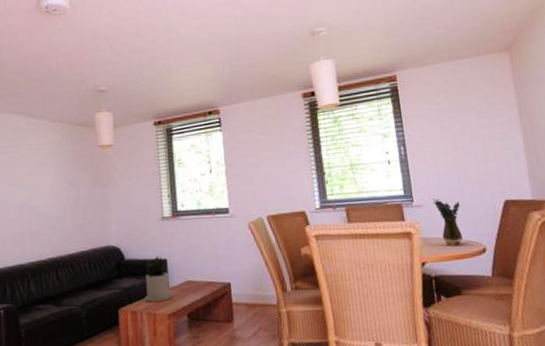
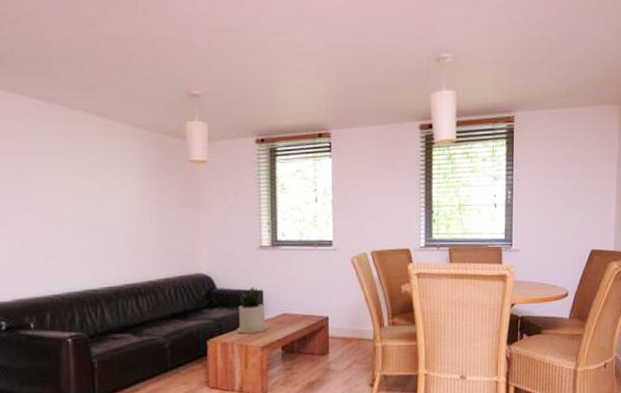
vase: present [432,198,463,247] -> none [529,244,553,290]

